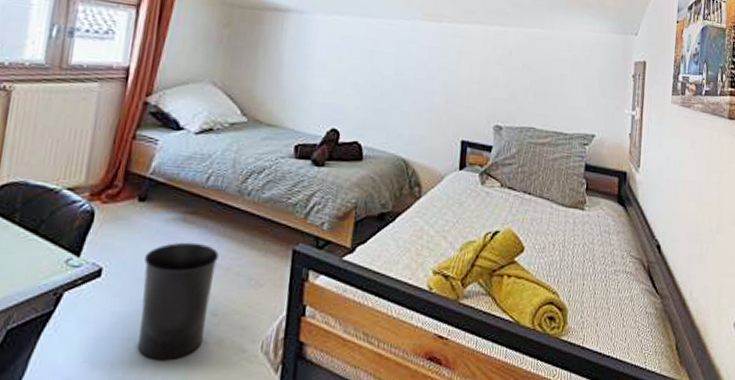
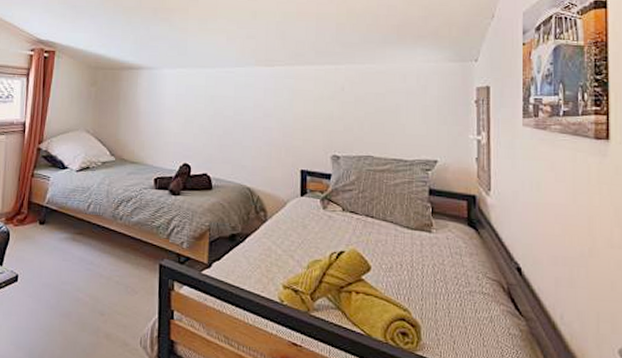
waste bin: present [137,242,219,361] -> none [46,256,101,348]

